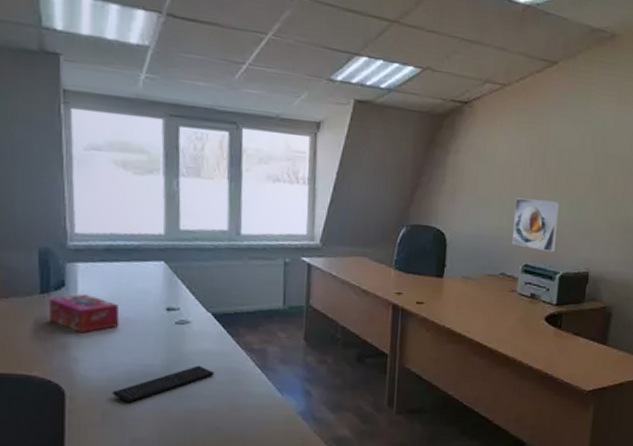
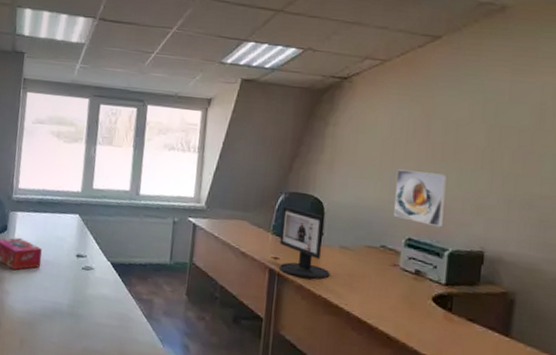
keyboard: present [112,365,215,403] -> none [29,308,109,335]
computer monitor: none [402,238,453,312] -> present [279,205,330,280]

